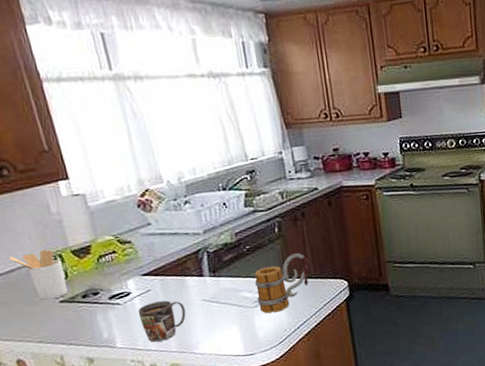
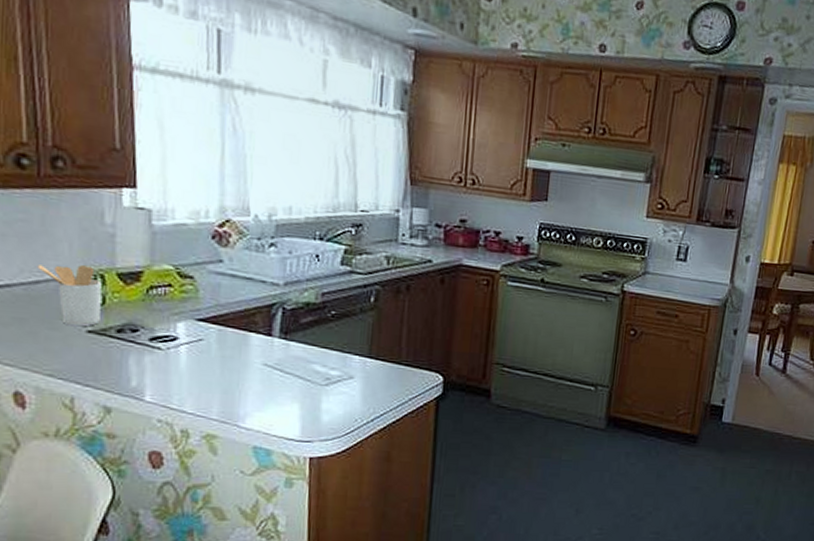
mug: present [137,300,186,342] -> none [181,354,240,404]
mug: present [254,253,309,314] -> none [330,331,402,397]

